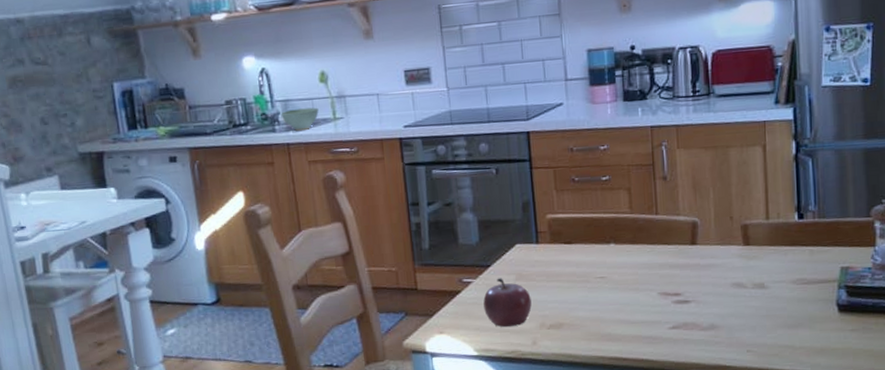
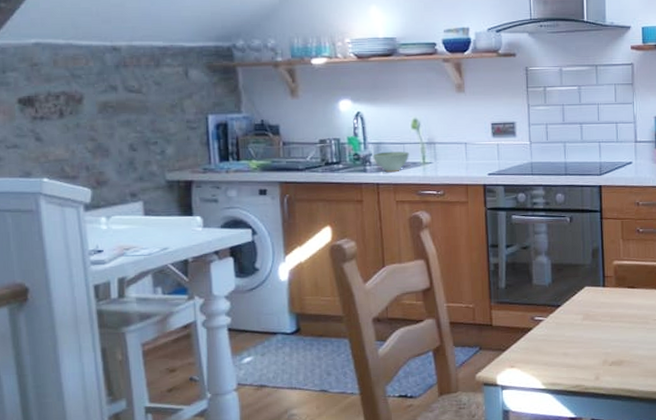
fruit: present [483,278,532,327] -> none [553,317,596,363]

